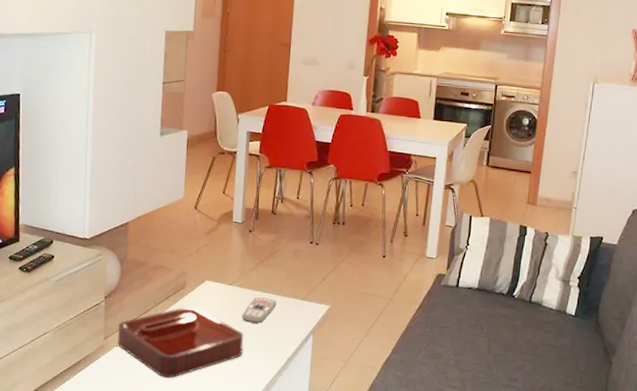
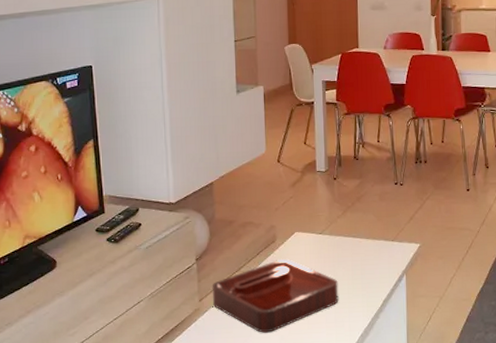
remote control: present [241,297,277,323] -> none [334,243,368,269]

